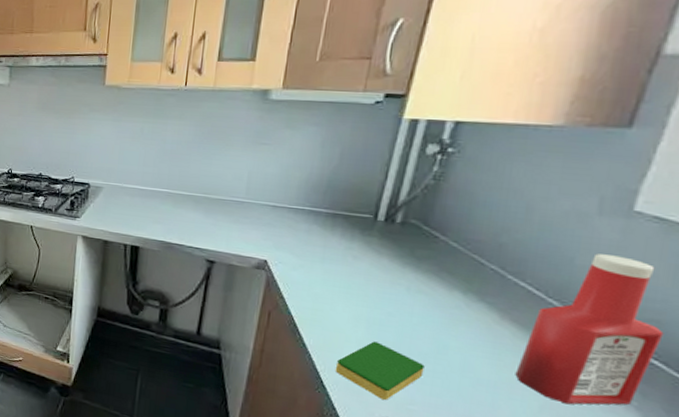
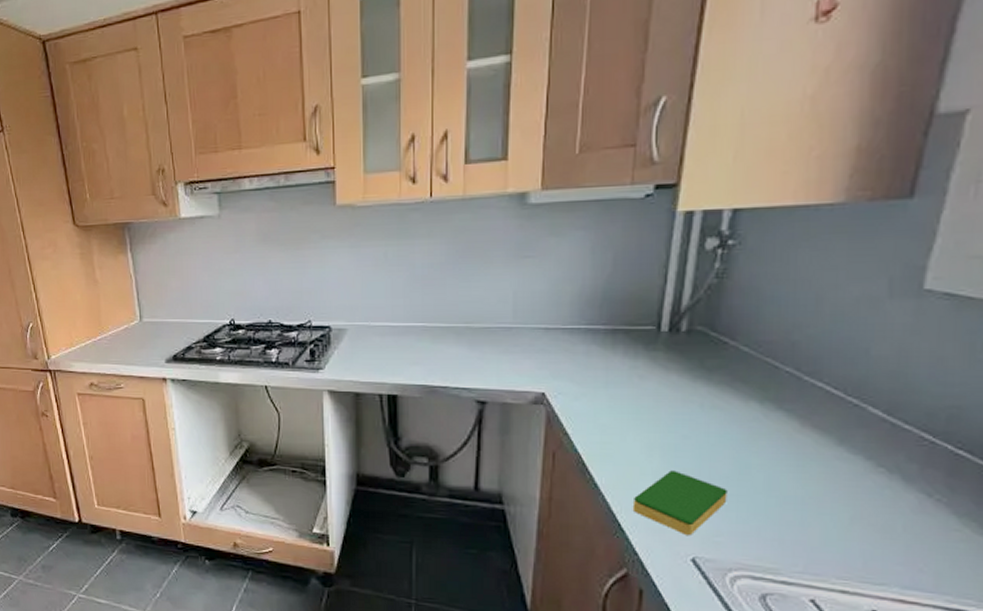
ketchup bottle: present [515,253,664,405] -> none [822,341,965,511]

